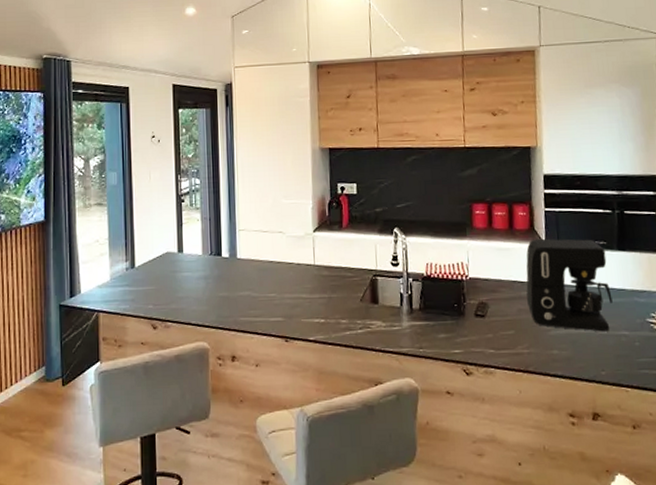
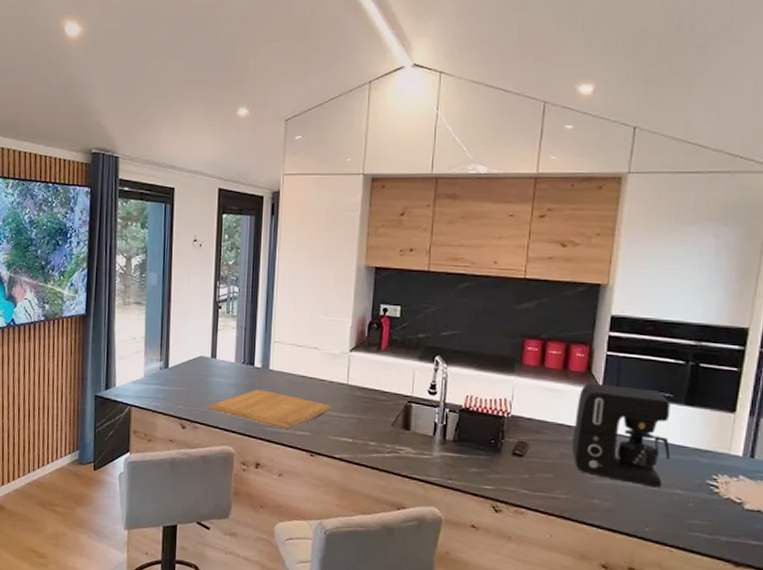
chopping board: none [178,279,301,319] -> present [208,388,331,431]

